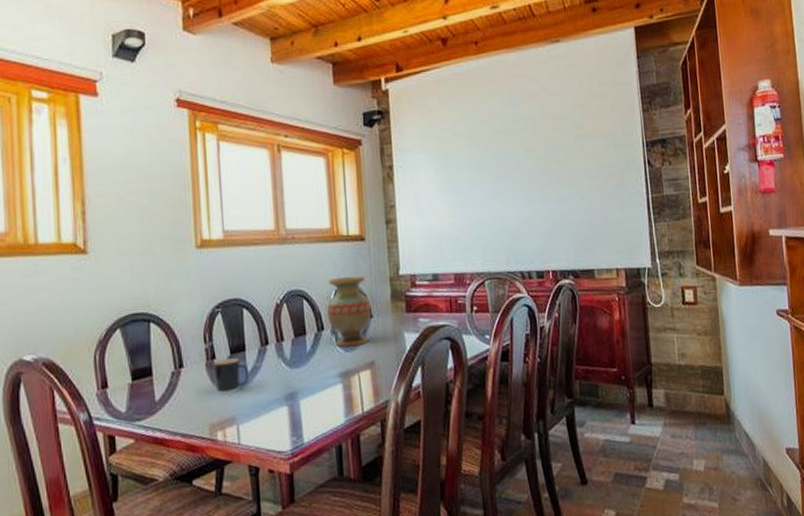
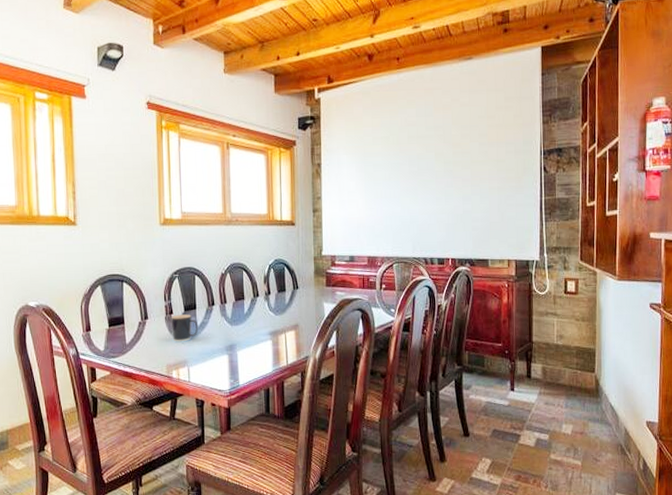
vase: present [326,276,372,348] -> none [261,255,298,312]

